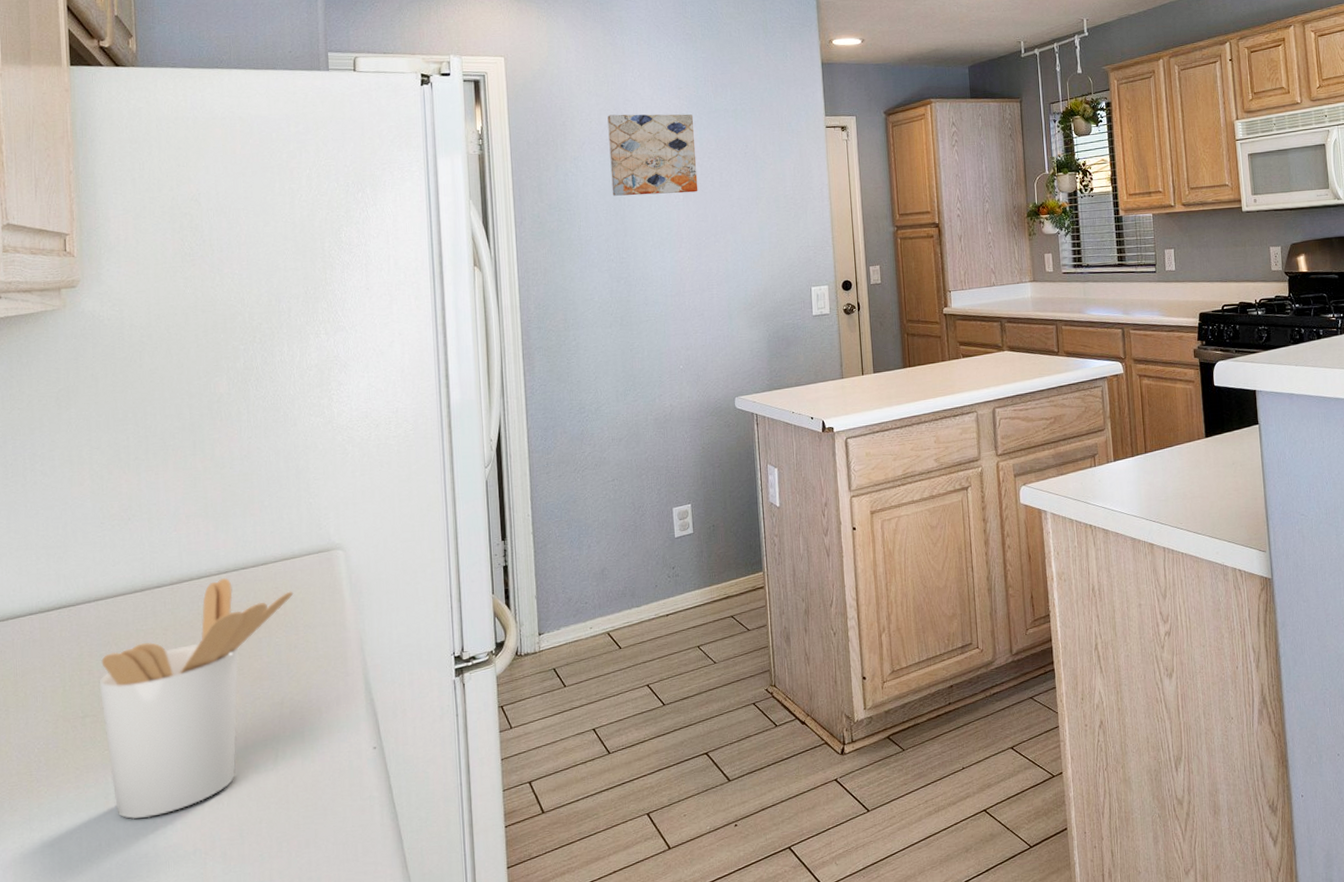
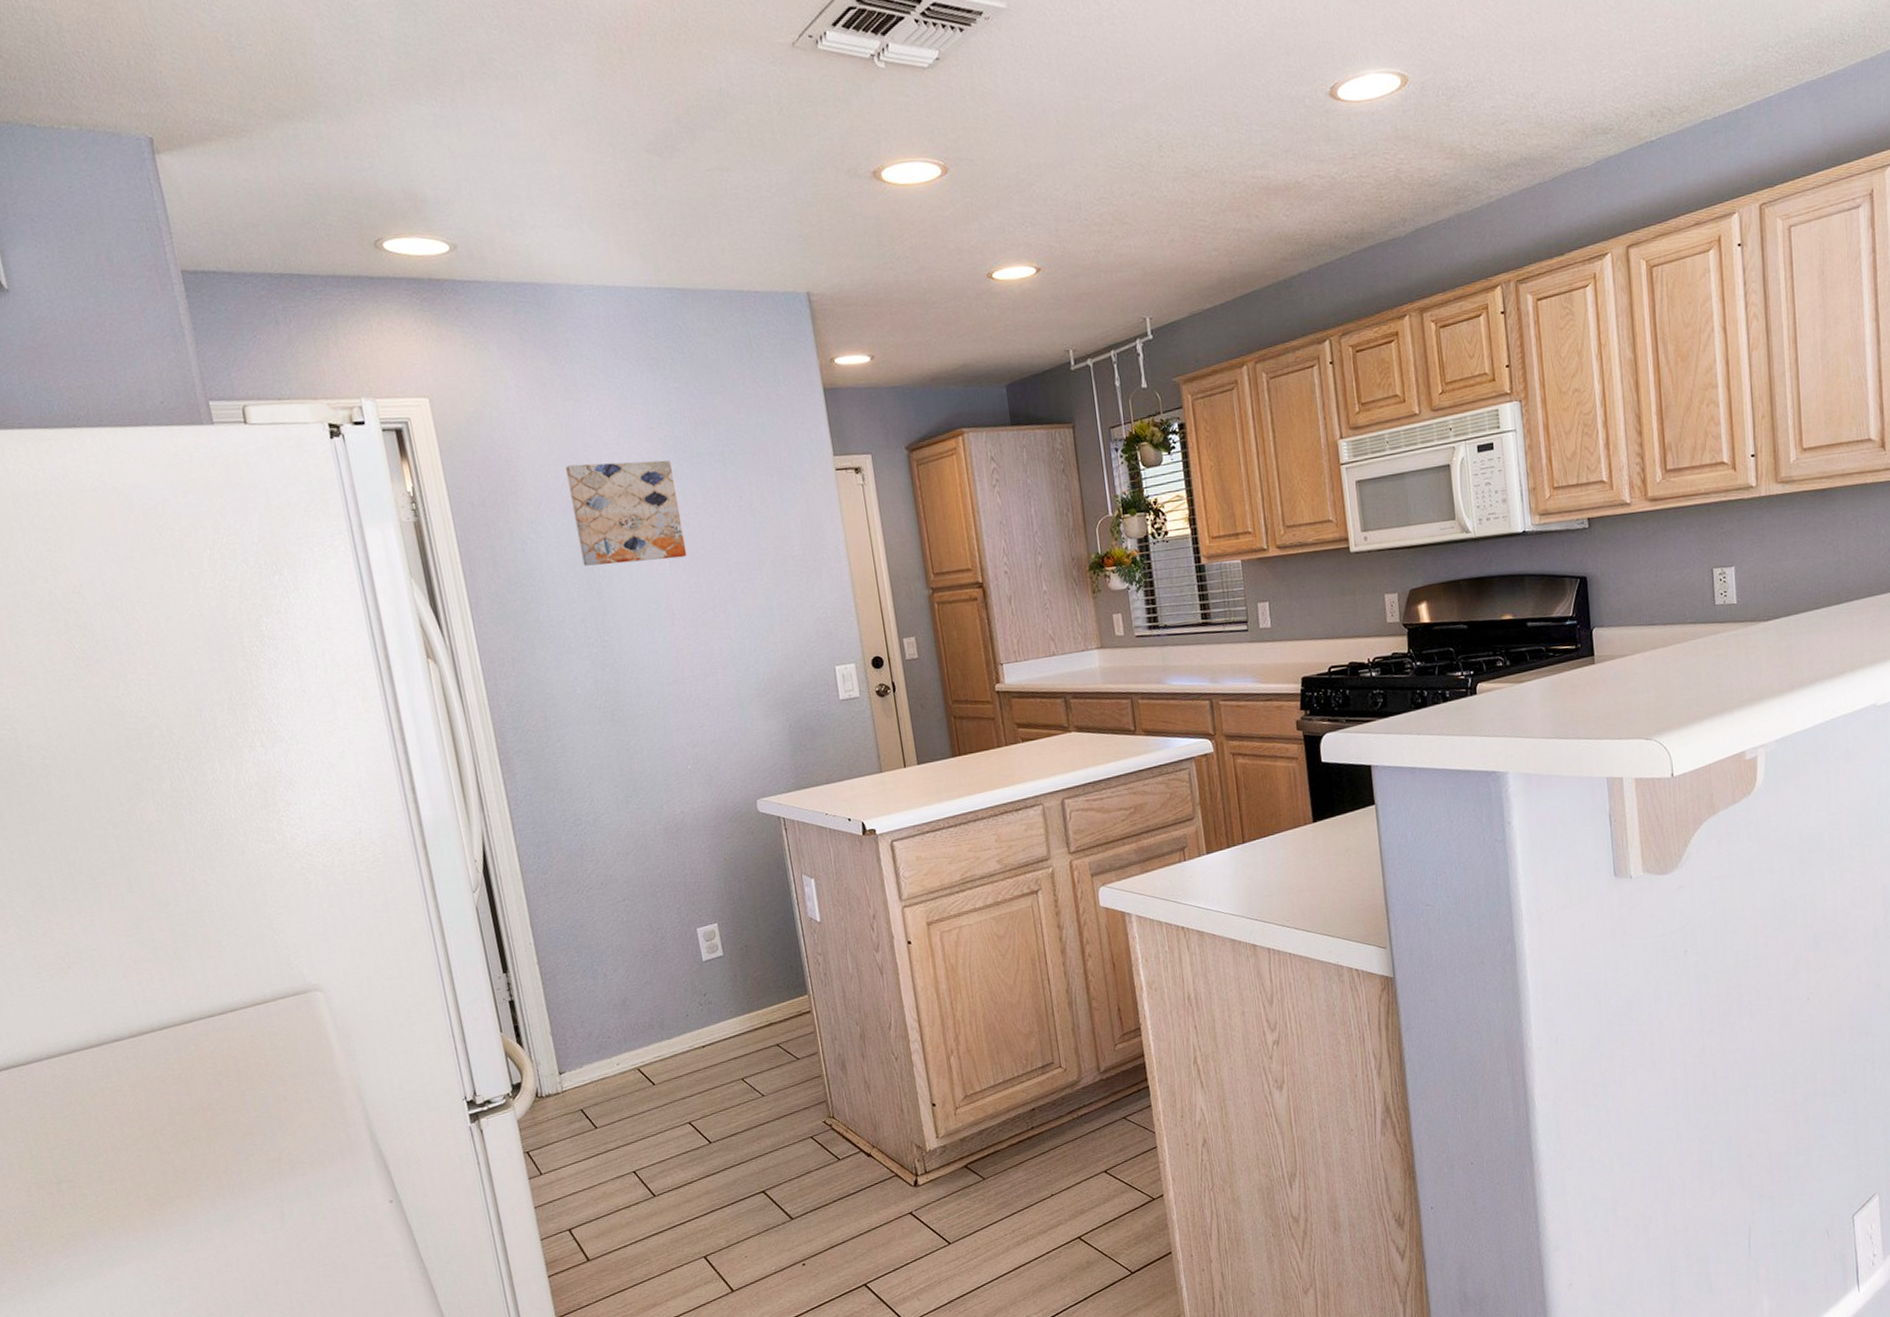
utensil holder: present [99,577,294,820] -> none [67,1027,273,1287]

